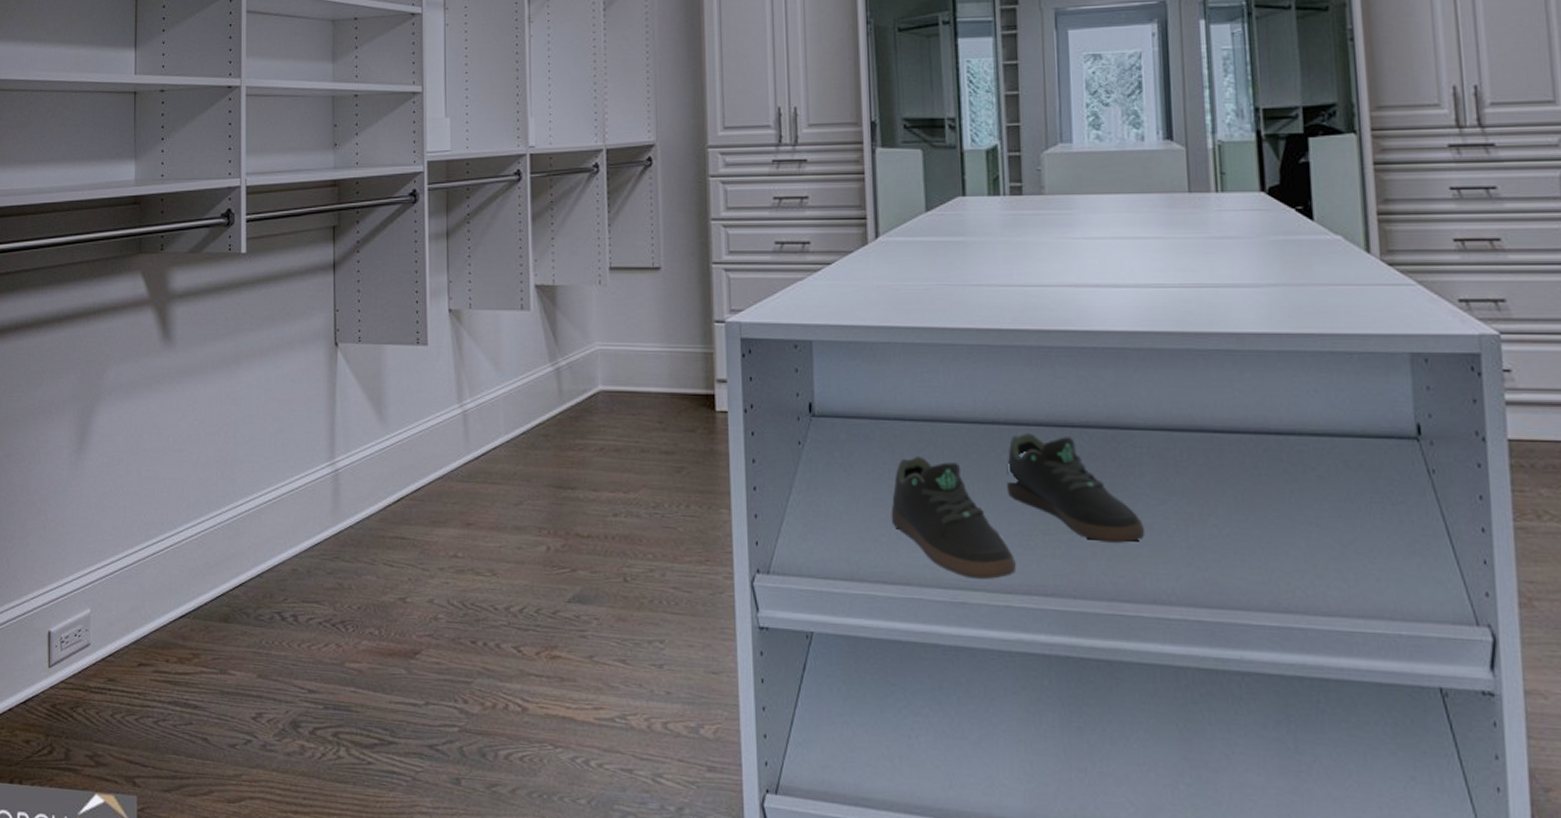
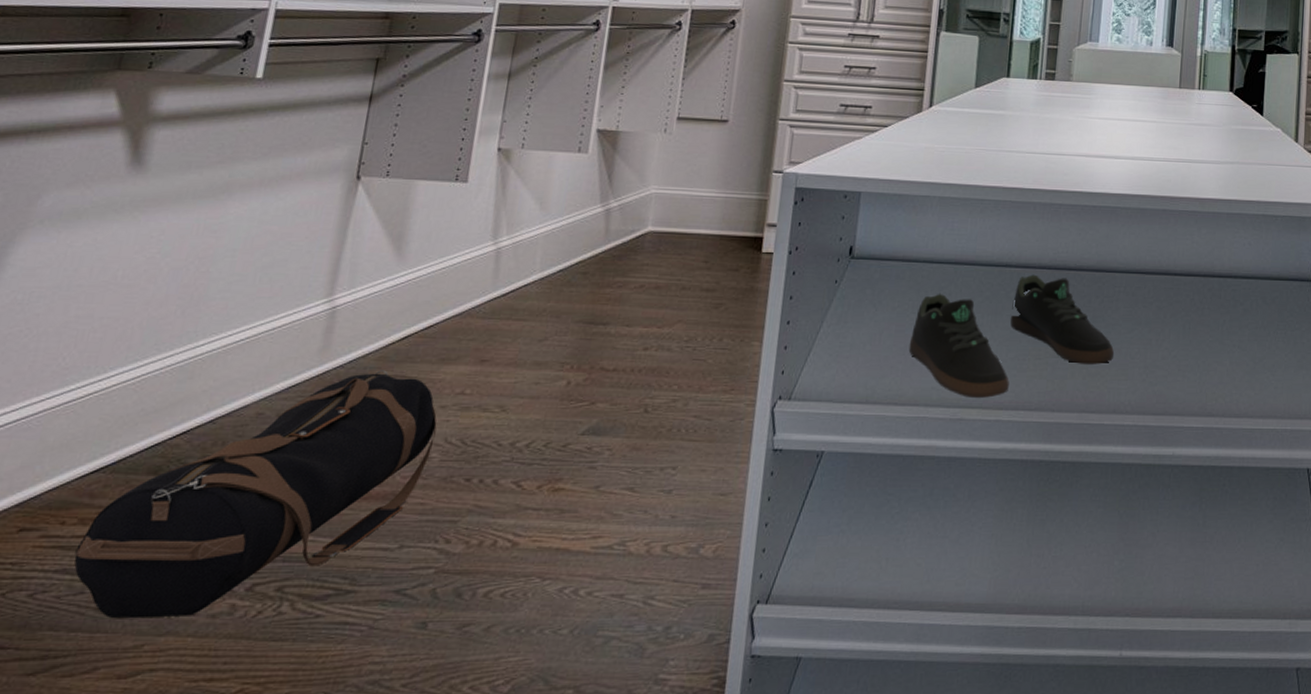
duffel bag: none [180,531,439,752] -> present [74,370,437,618]

